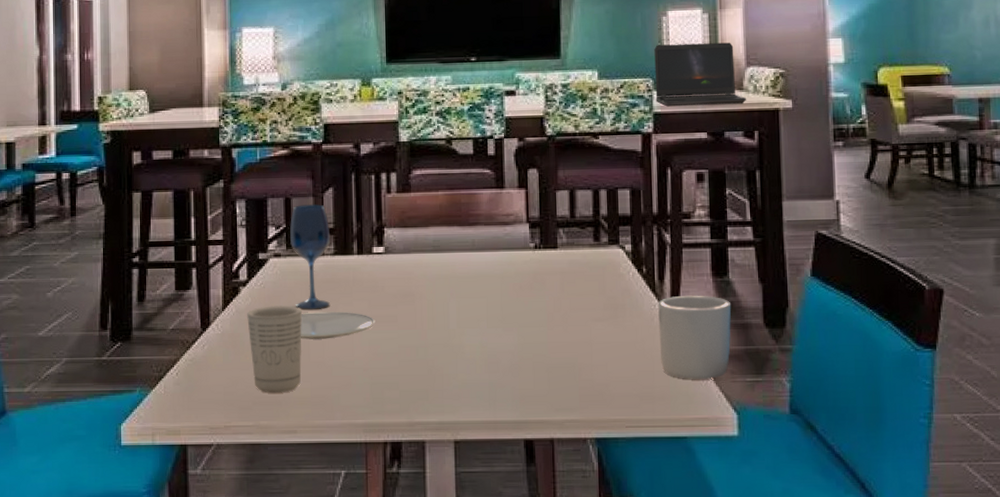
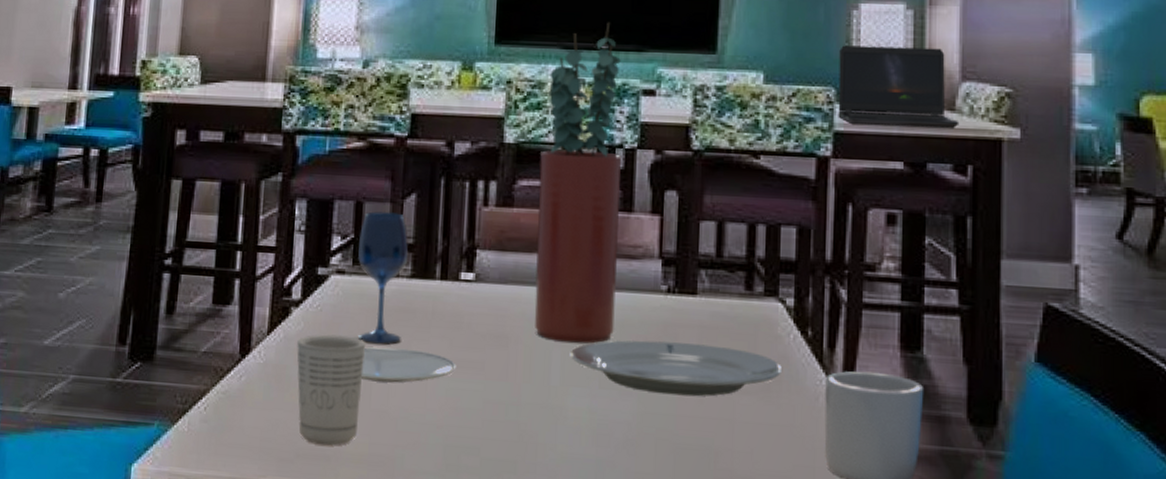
vase: none [429,39,496,294] -> present [534,22,622,343]
plate: none [463,286,626,327] -> present [569,340,783,397]

